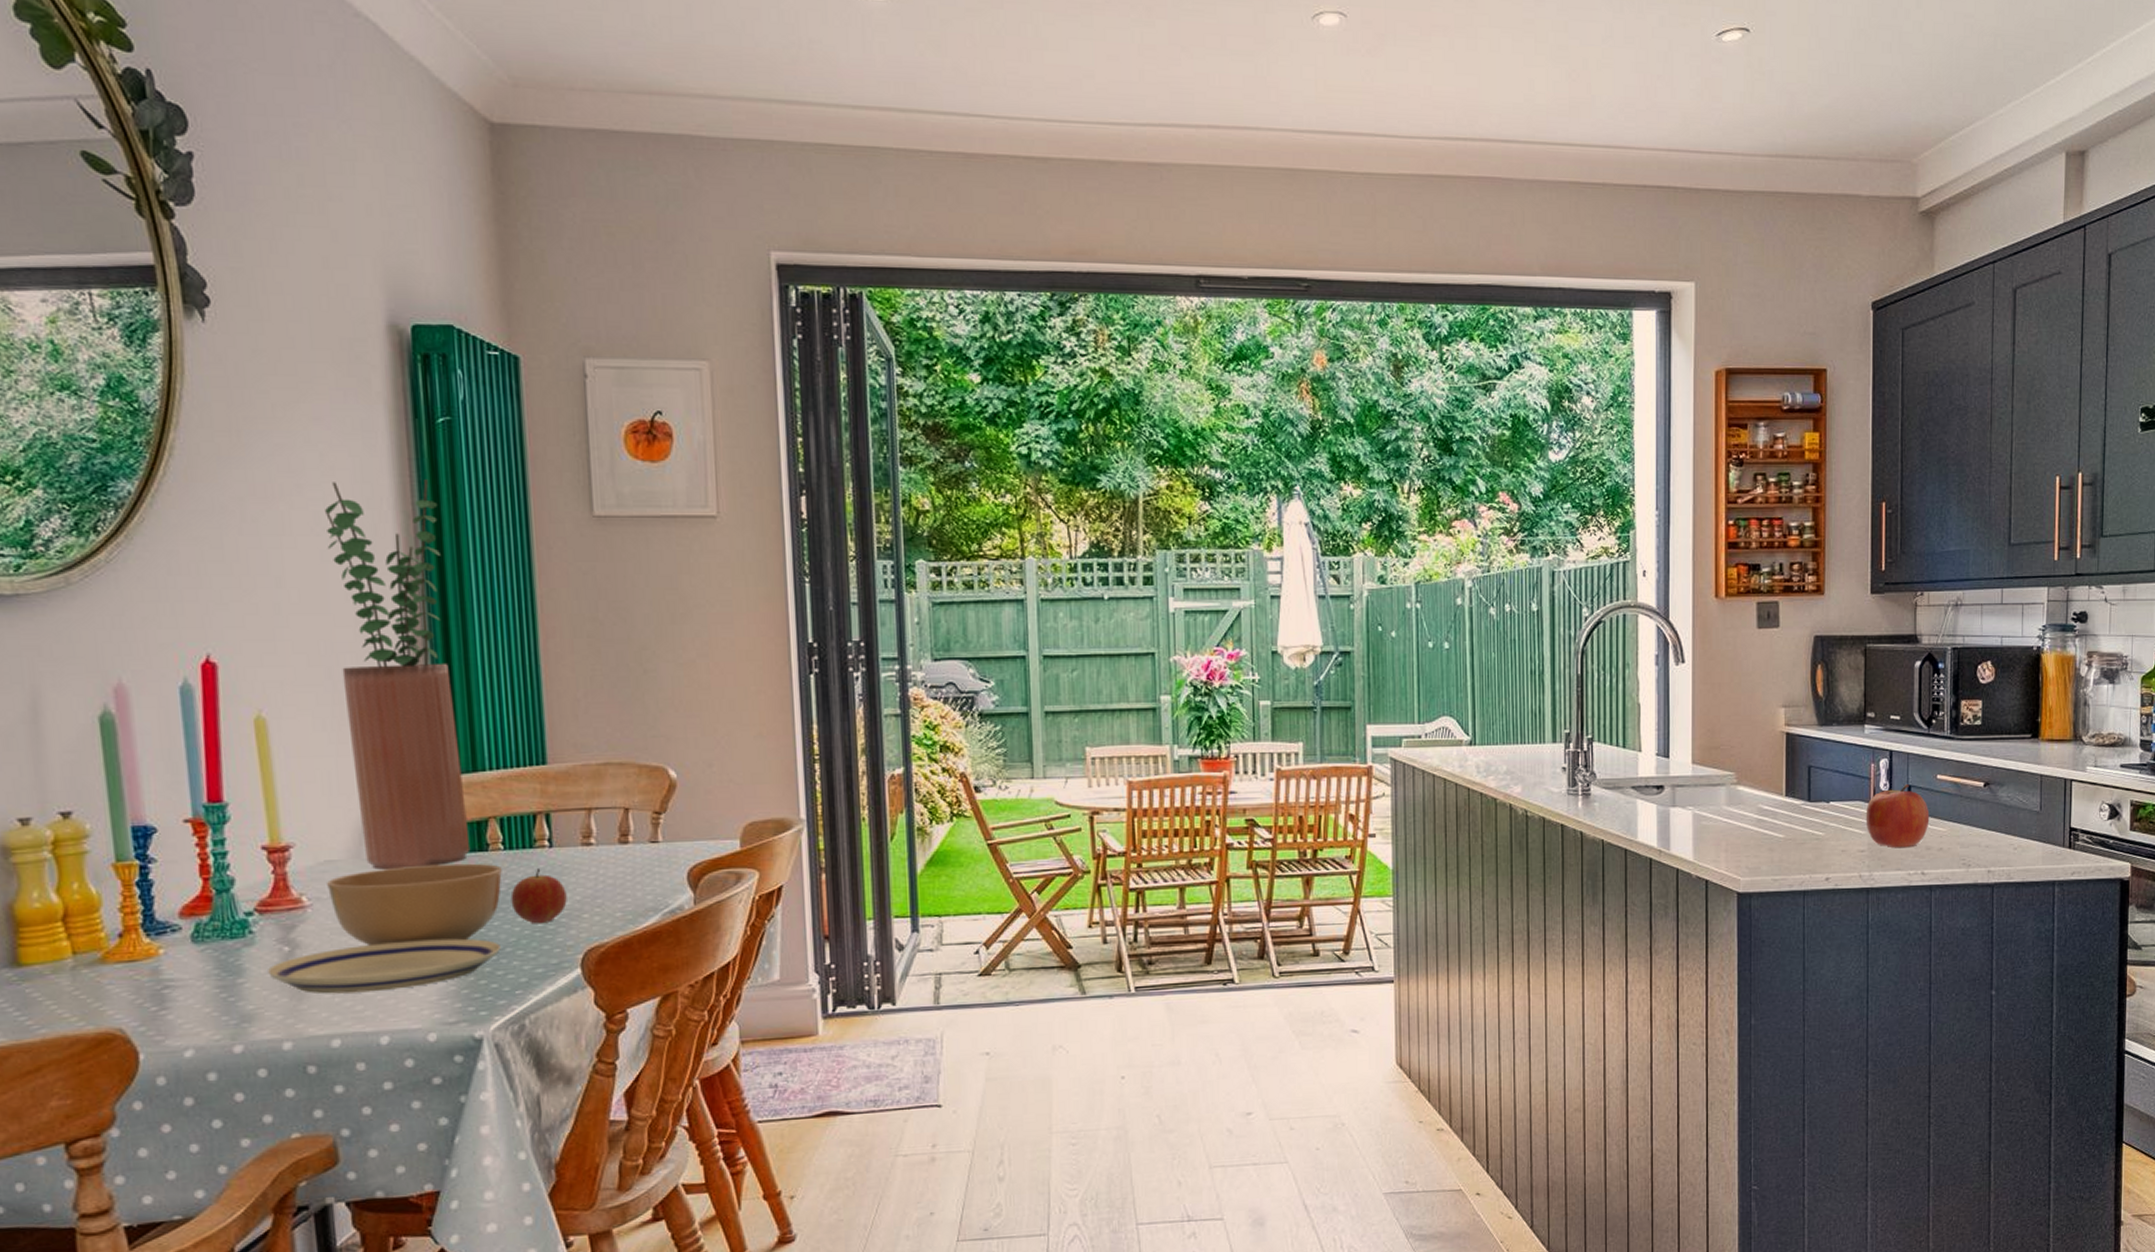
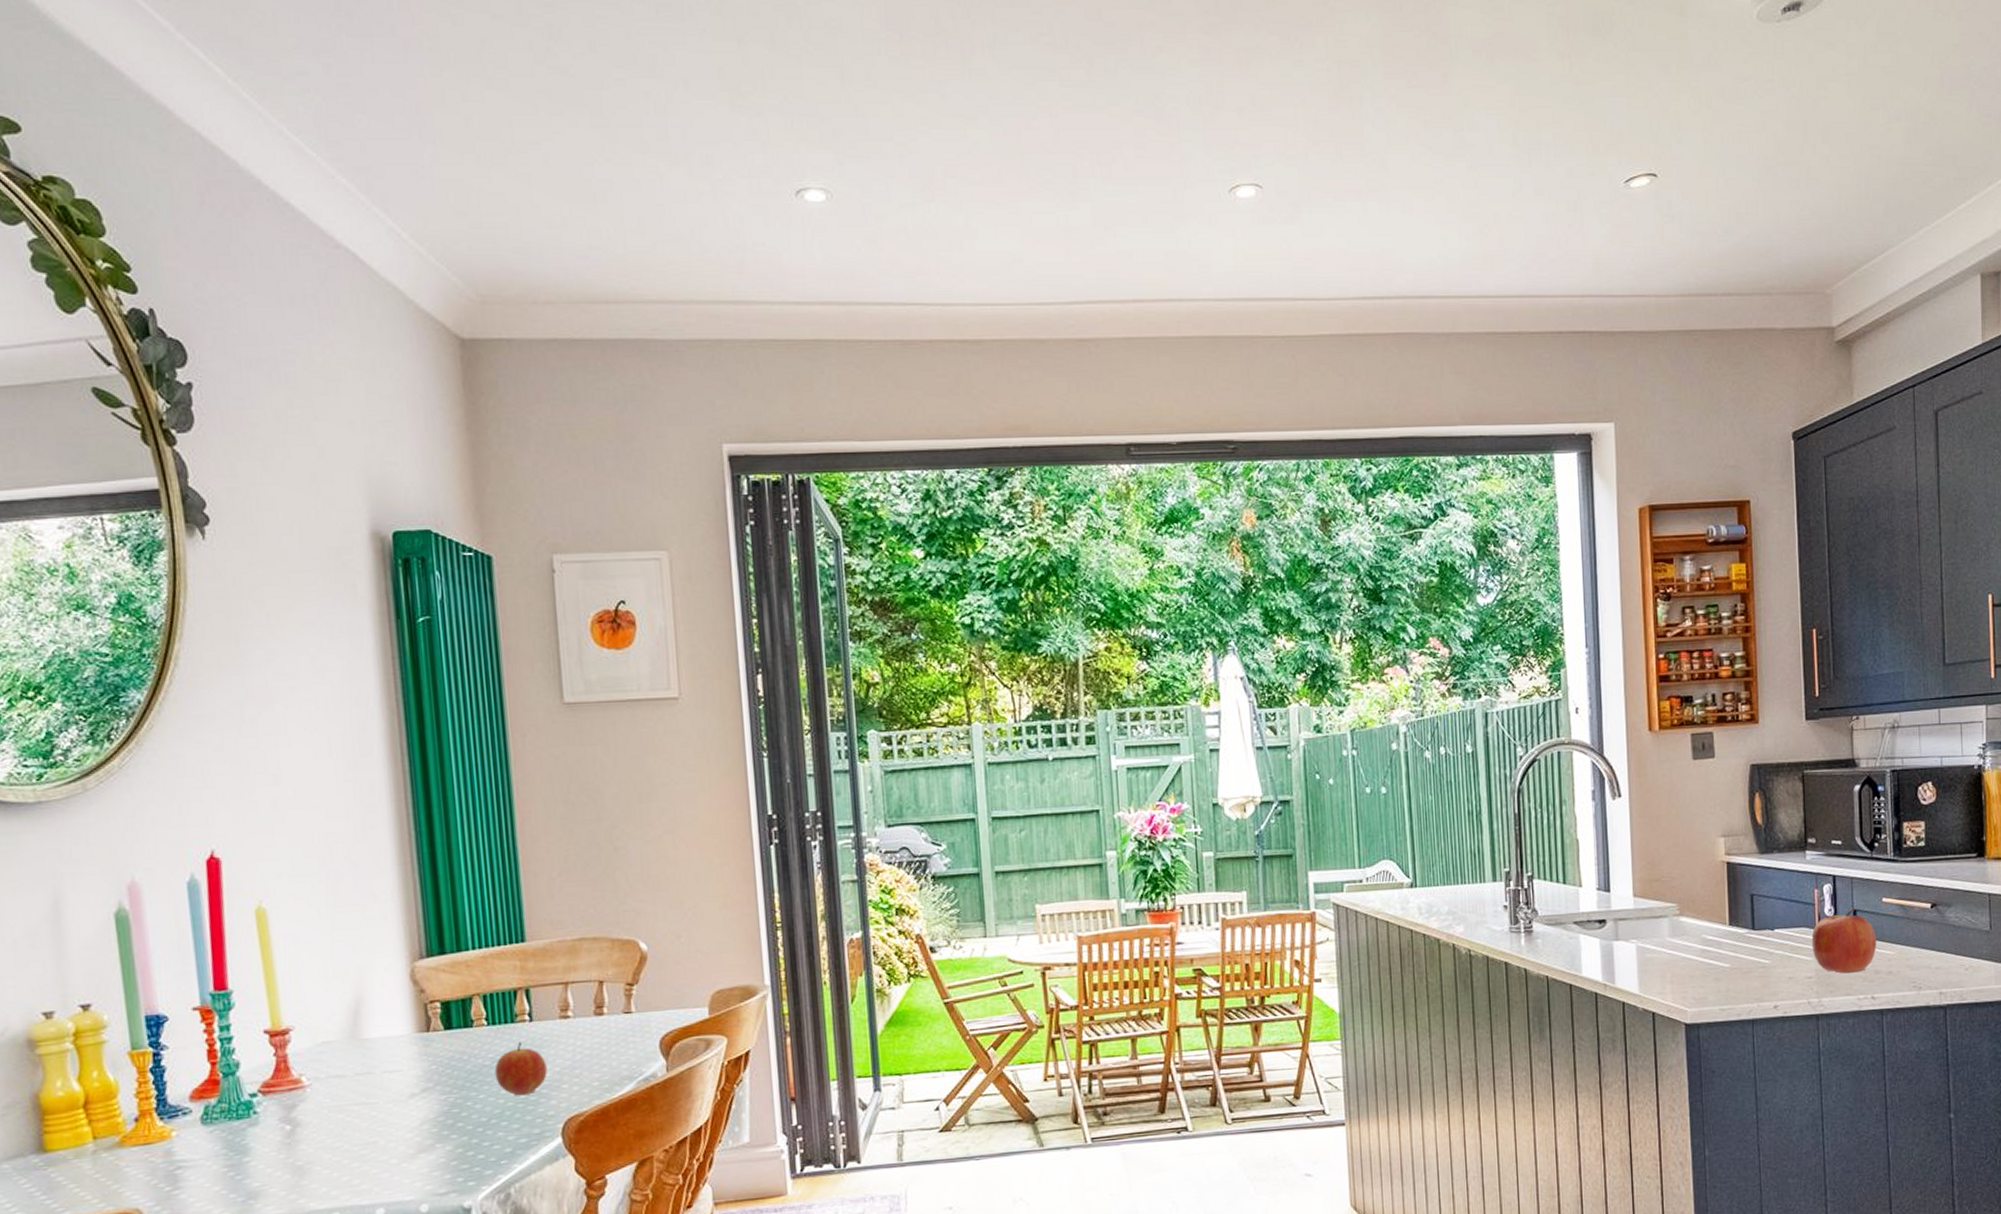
plate: present [268,938,501,994] -> none [272,1112,486,1170]
vase: present [324,479,471,871] -> none [315,676,457,1050]
bowl: present [327,863,502,947] -> none [324,1039,486,1123]

